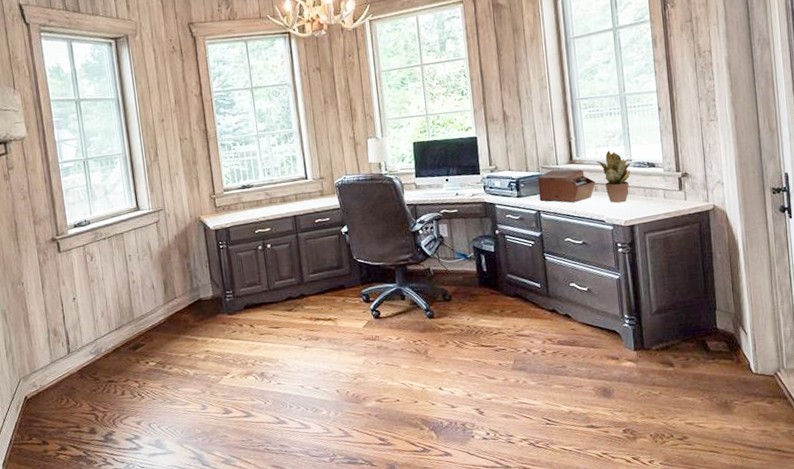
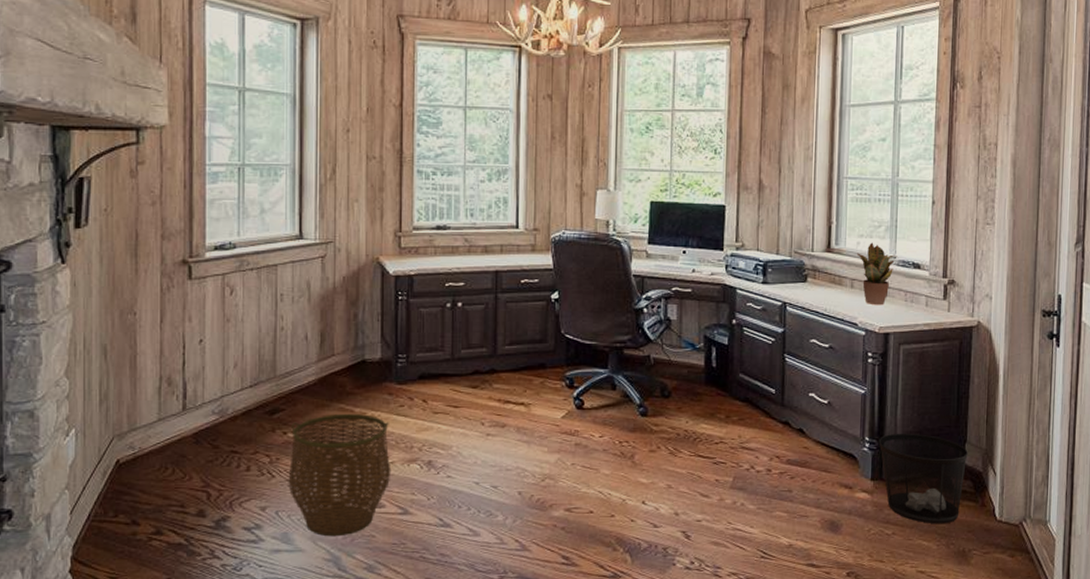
basket: none [151,341,233,440] -> present [288,413,391,536]
sewing box: present [537,169,596,203] -> none [787,256,853,299]
waste bin: none [636,307,719,382] -> present [878,433,968,524]

